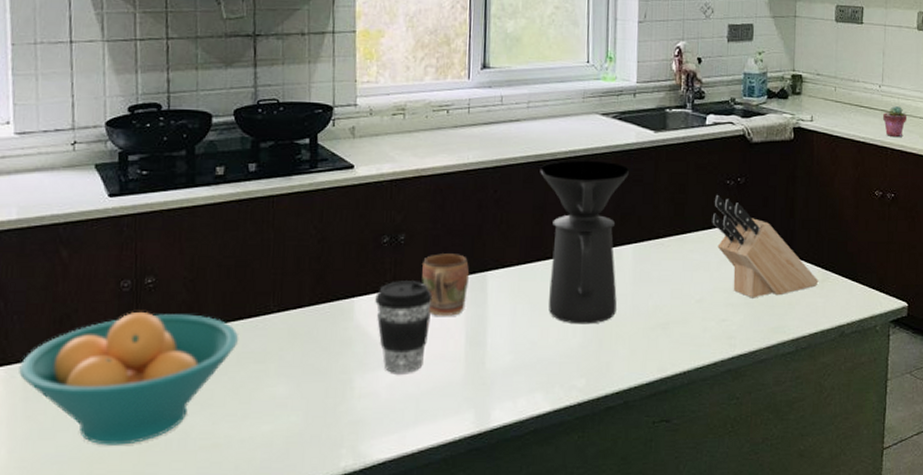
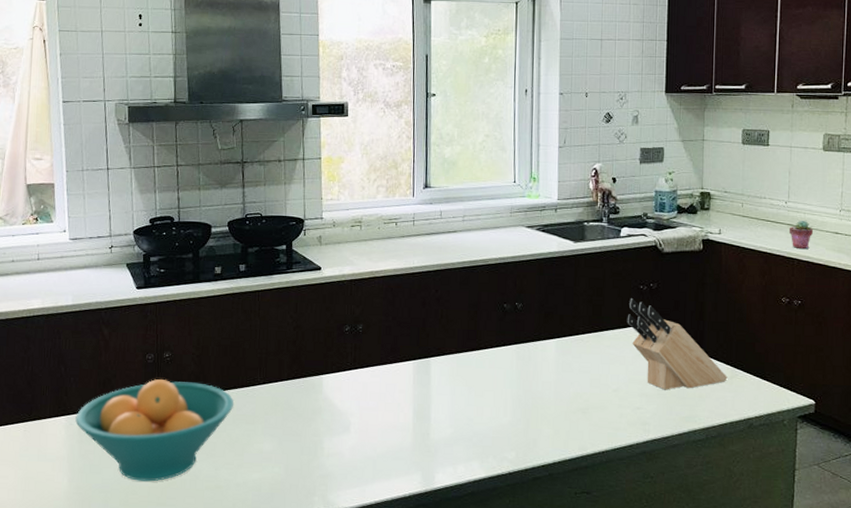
coffee cup: present [375,281,433,373] -> none [339,363,386,439]
mug: present [422,254,470,316] -> none [377,341,416,393]
coffee maker: present [540,160,629,325] -> none [474,266,552,406]

